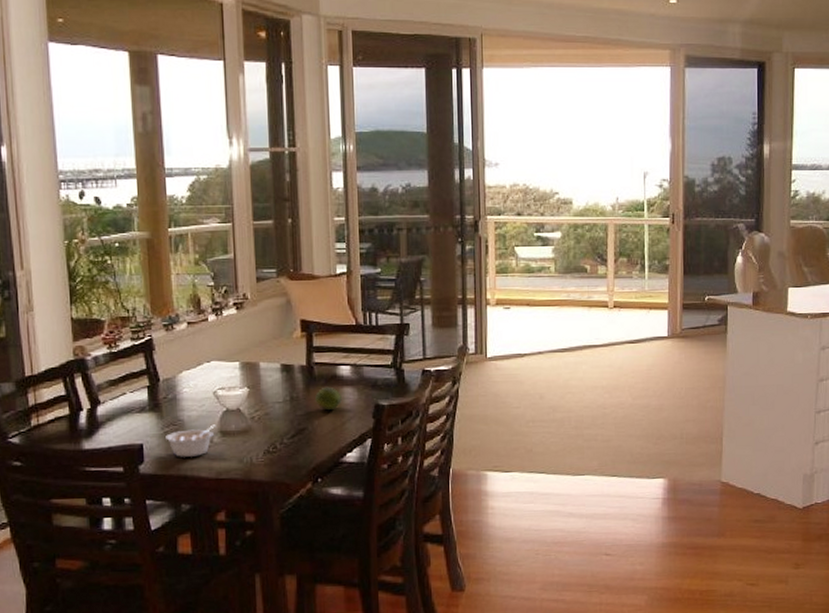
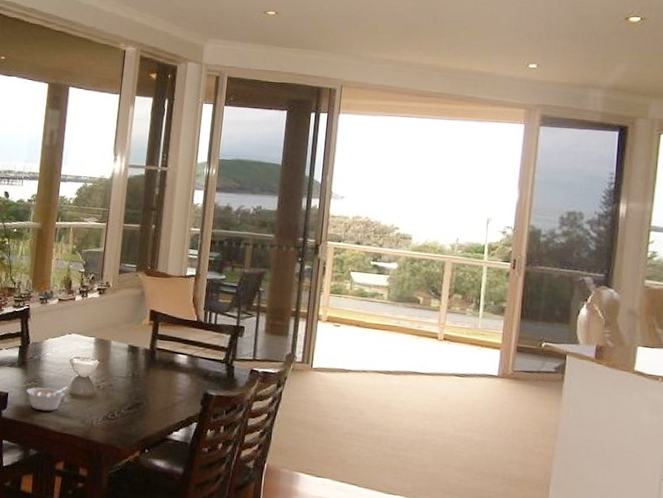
fruit: present [315,386,342,411] -> none [153,370,176,392]

